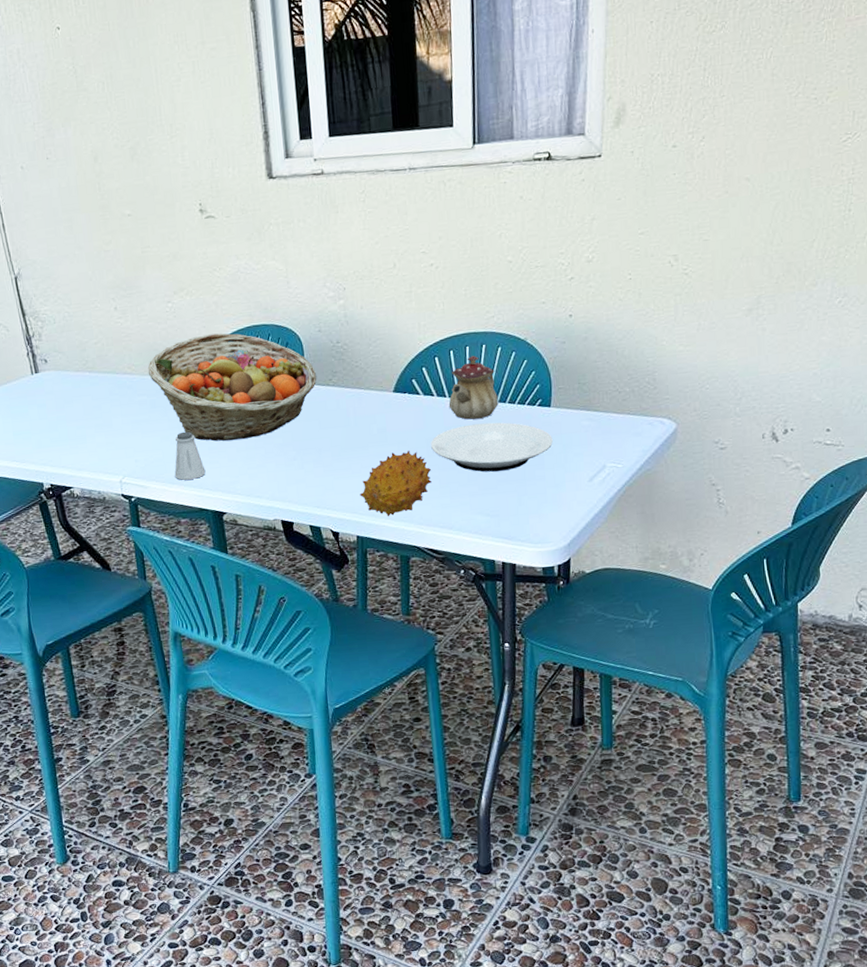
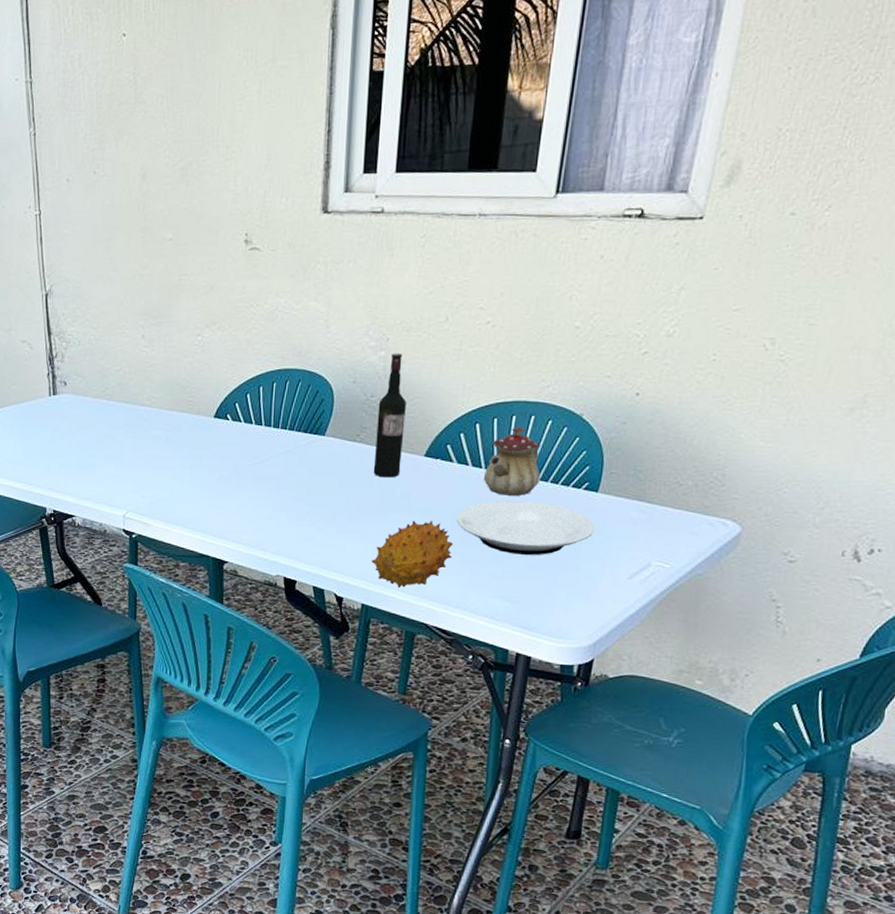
fruit basket: present [147,333,317,441] -> none [167,373,344,488]
saltshaker: present [174,431,206,480] -> none [180,472,212,523]
wine bottle: none [344,300,374,416] -> present [373,353,406,478]

